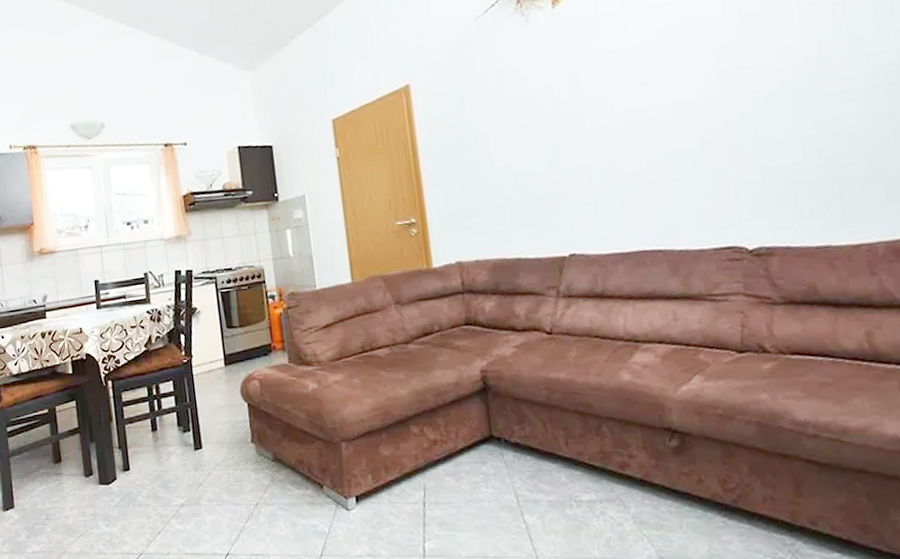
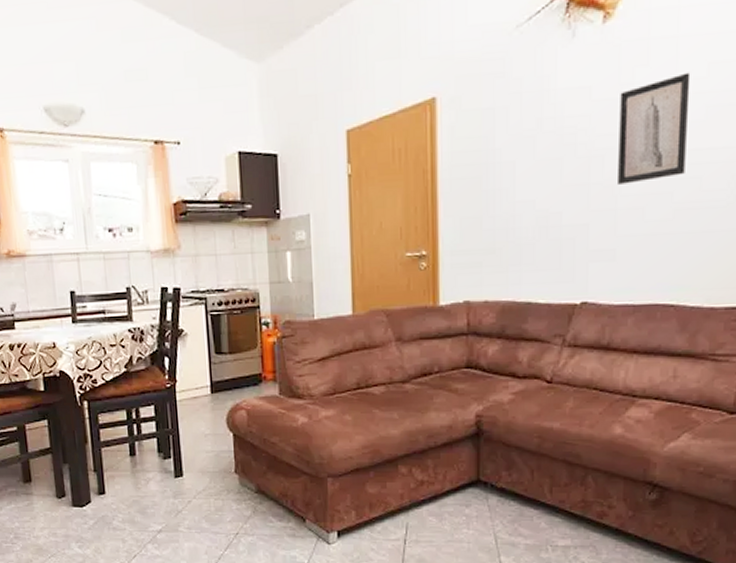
wall art: none [577,41,651,144] -> present [618,72,691,184]

